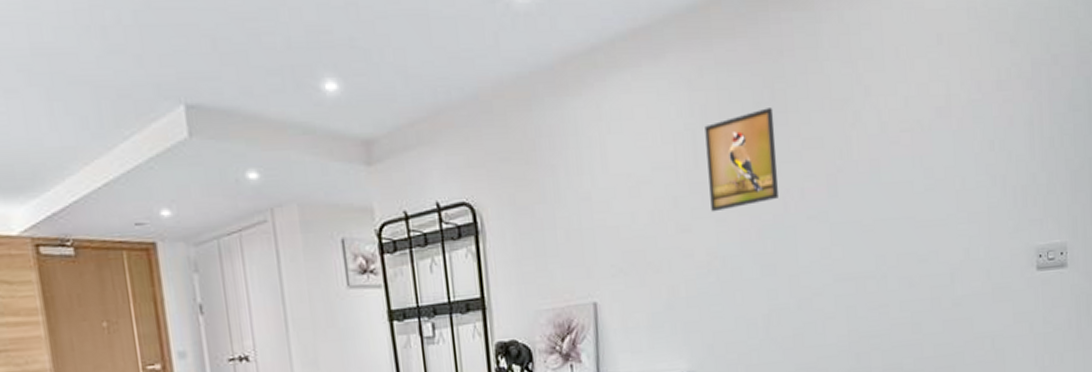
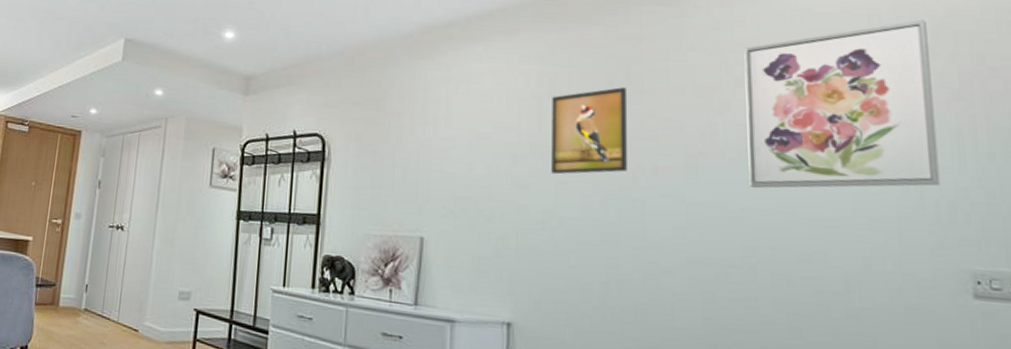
wall art: none [870,10,1017,199] -> present [744,19,941,189]

